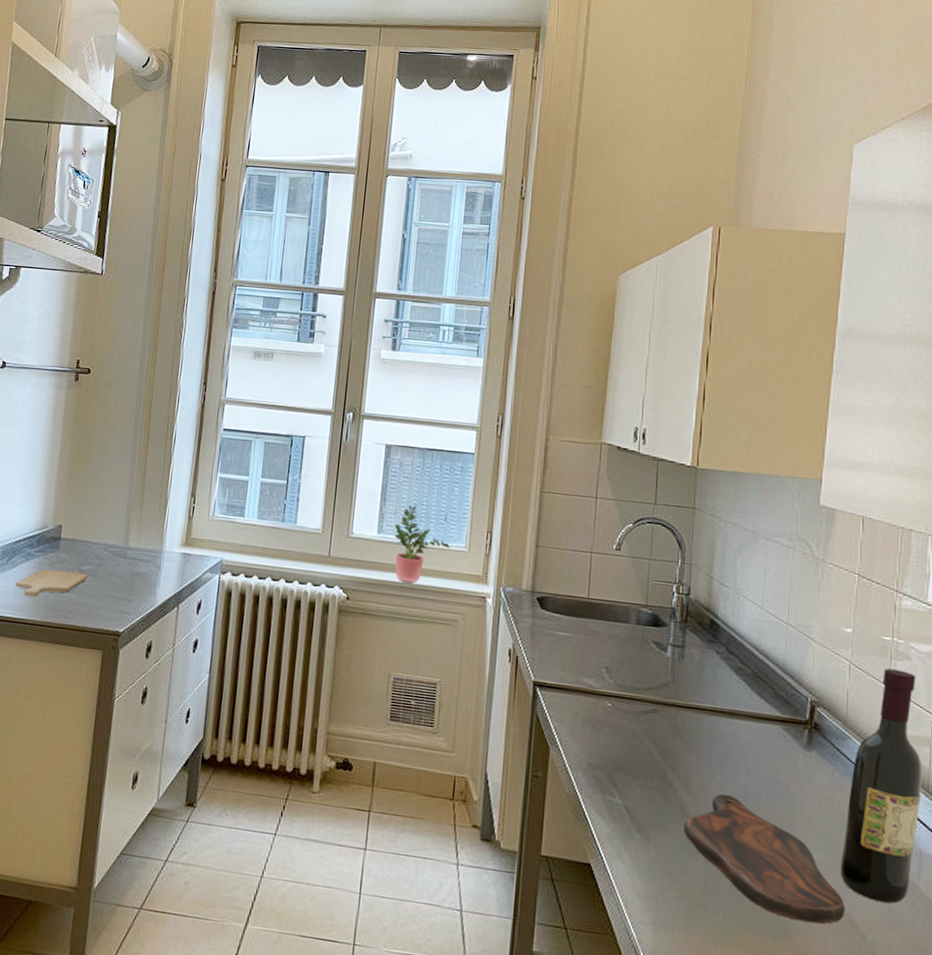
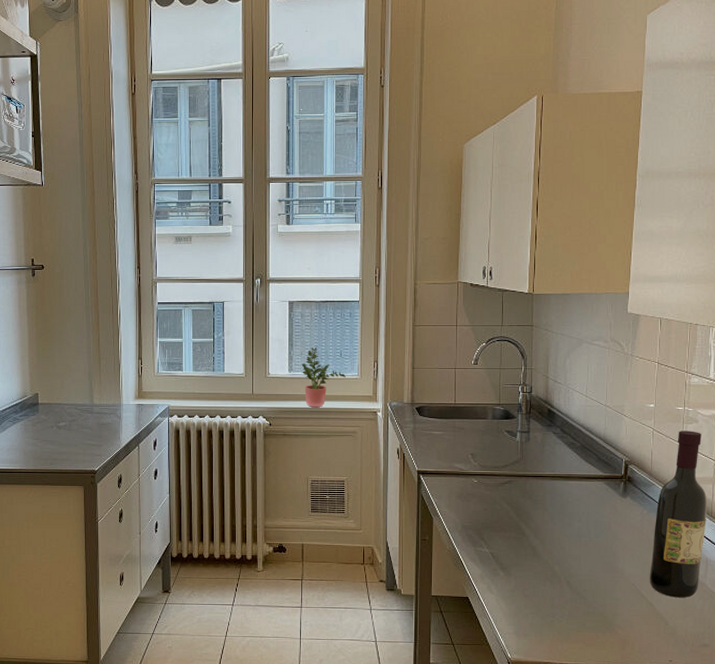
chopping board: present [15,569,88,598] -> none [7,428,64,452]
cutting board: present [683,794,845,924] -> none [534,535,653,618]

